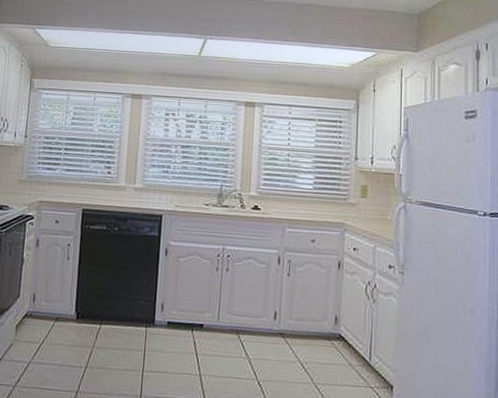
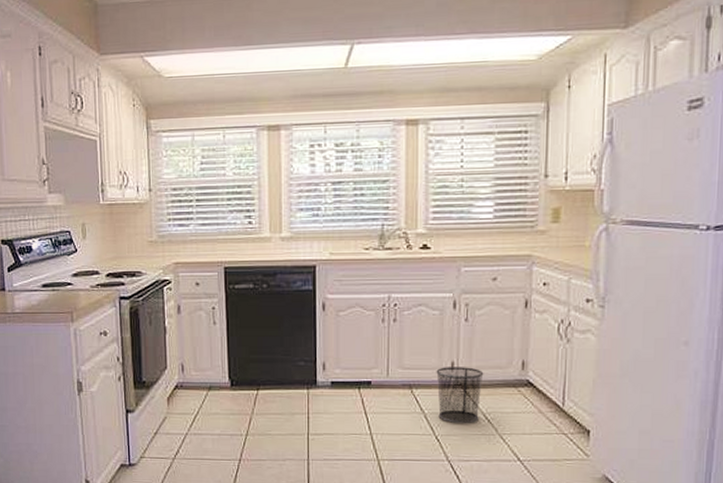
waste bin: none [261,316,302,372] -> present [436,367,484,424]

